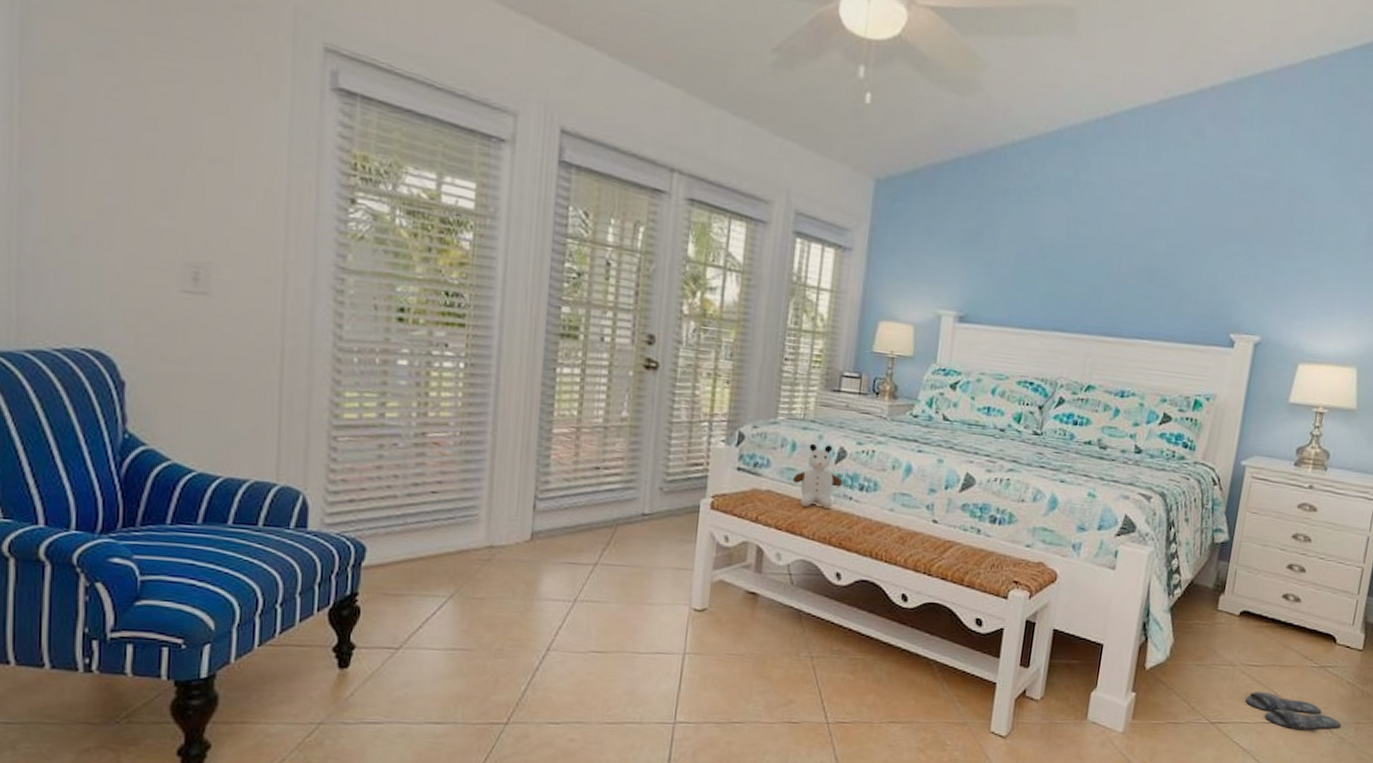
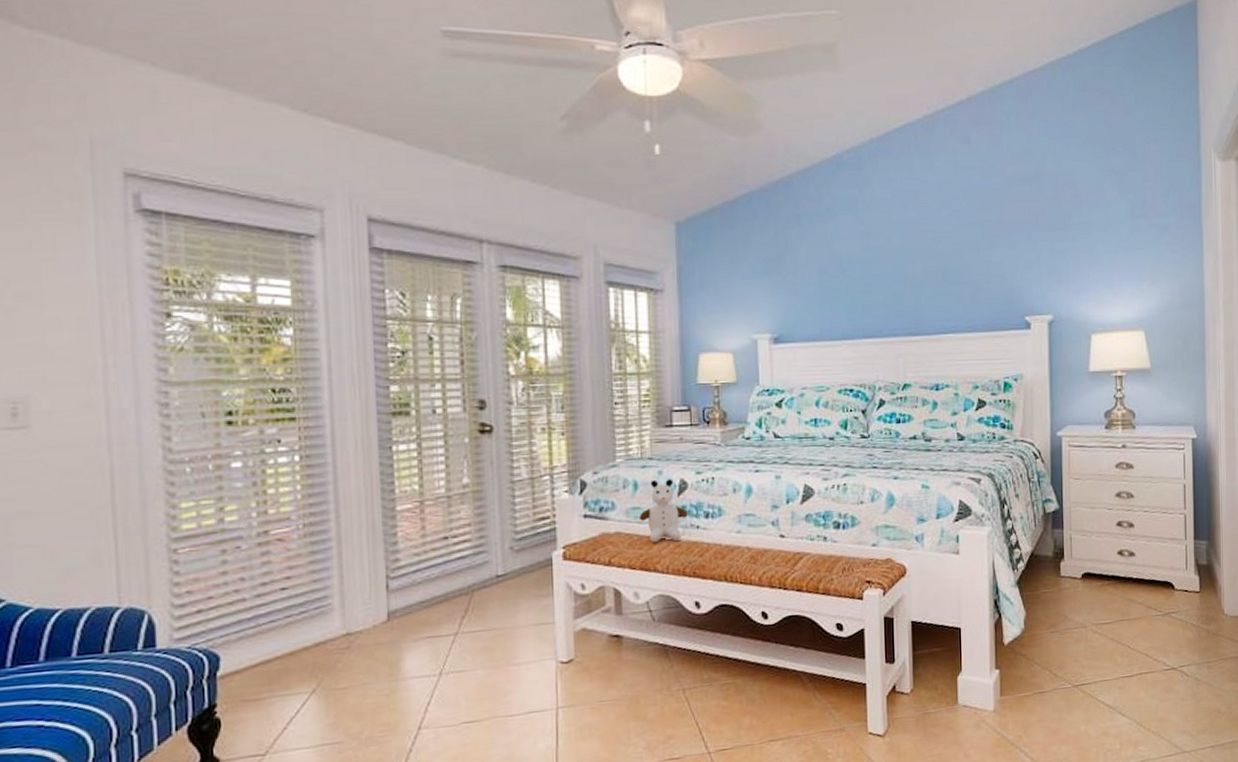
slippers: present [1245,692,1341,731] -> none [1102,647,1194,679]

